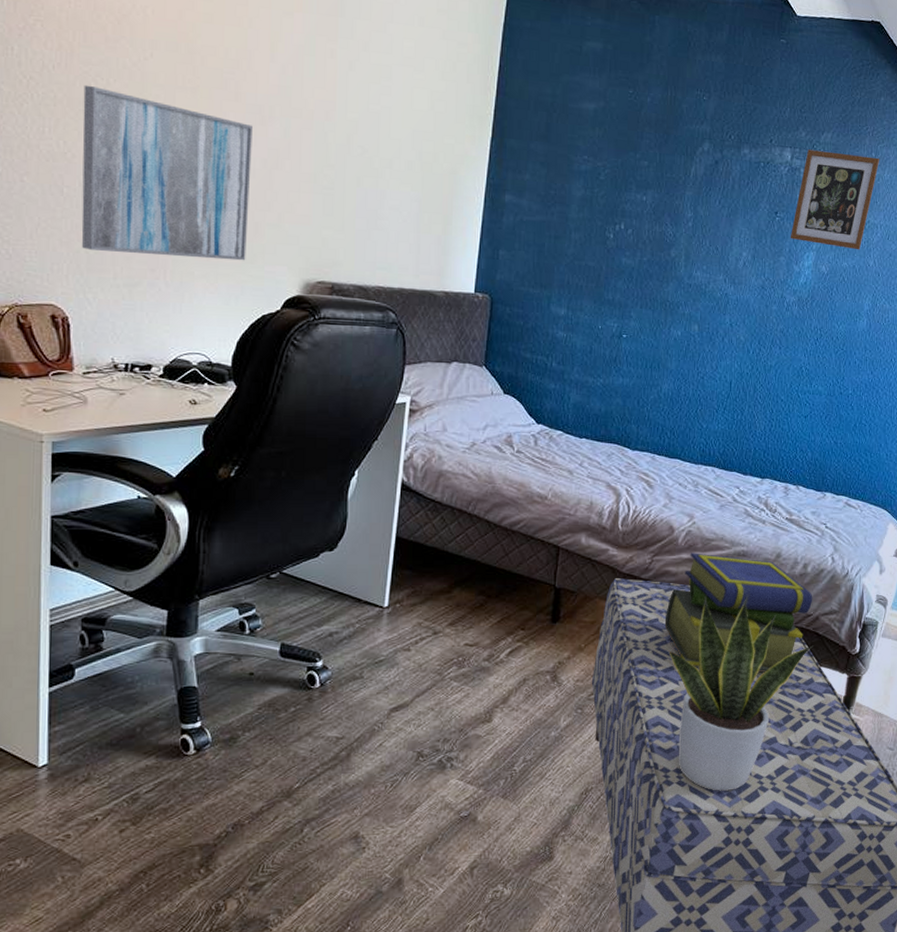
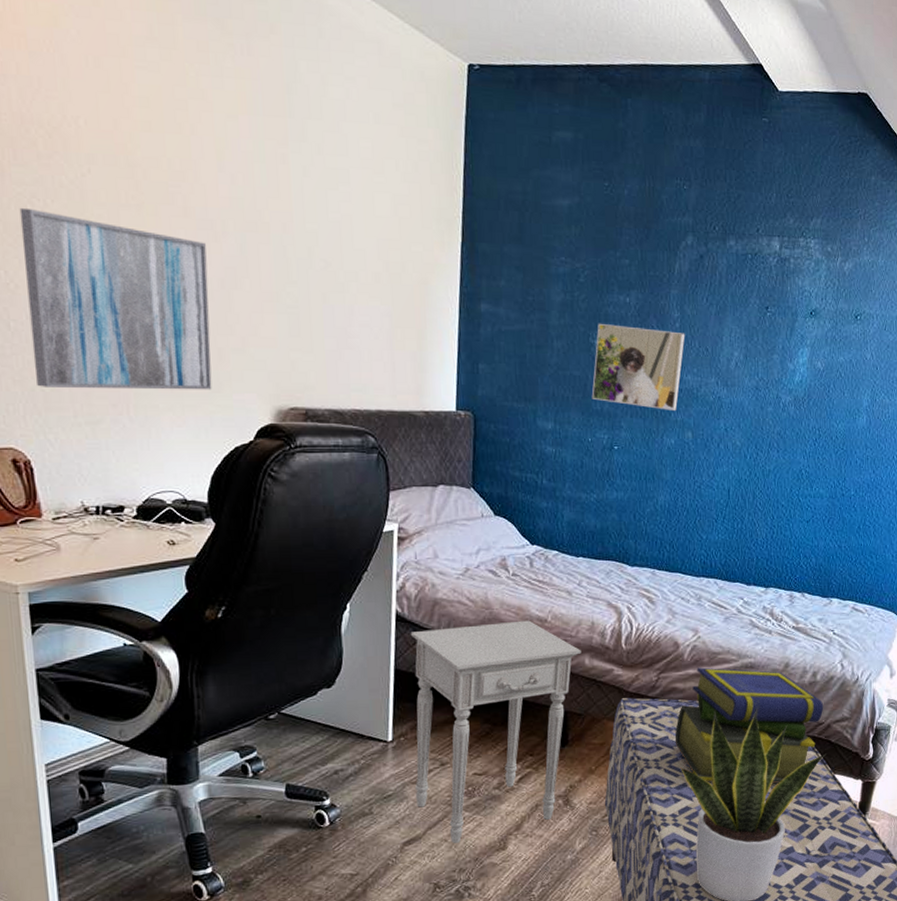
nightstand: none [407,496,579,713] -> present [410,620,581,843]
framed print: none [604,218,697,304] -> present [591,323,686,410]
picture frame: present [790,149,880,250] -> none [782,237,873,343]

